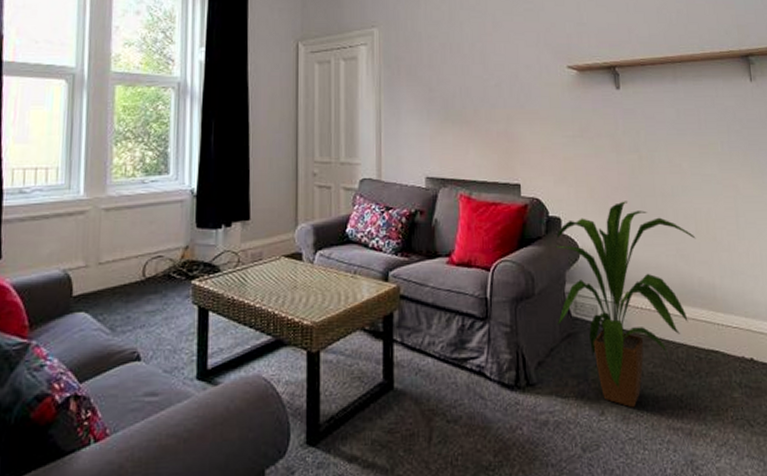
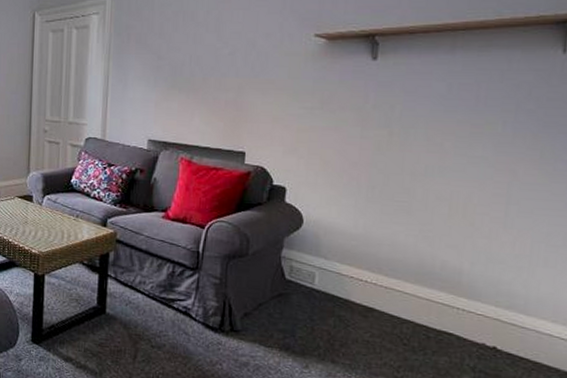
house plant: present [555,201,696,408] -> none [268,176,447,368]

